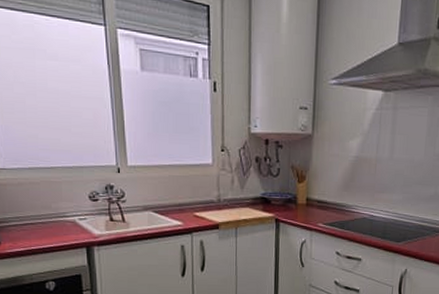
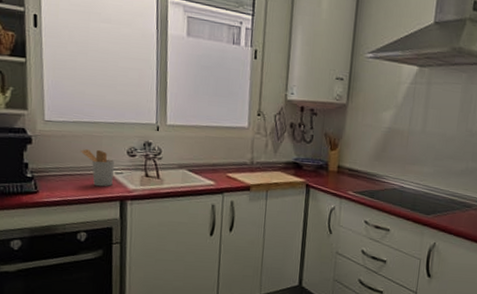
utensil holder: none [39,195,77,234] -> present [80,149,114,187]

